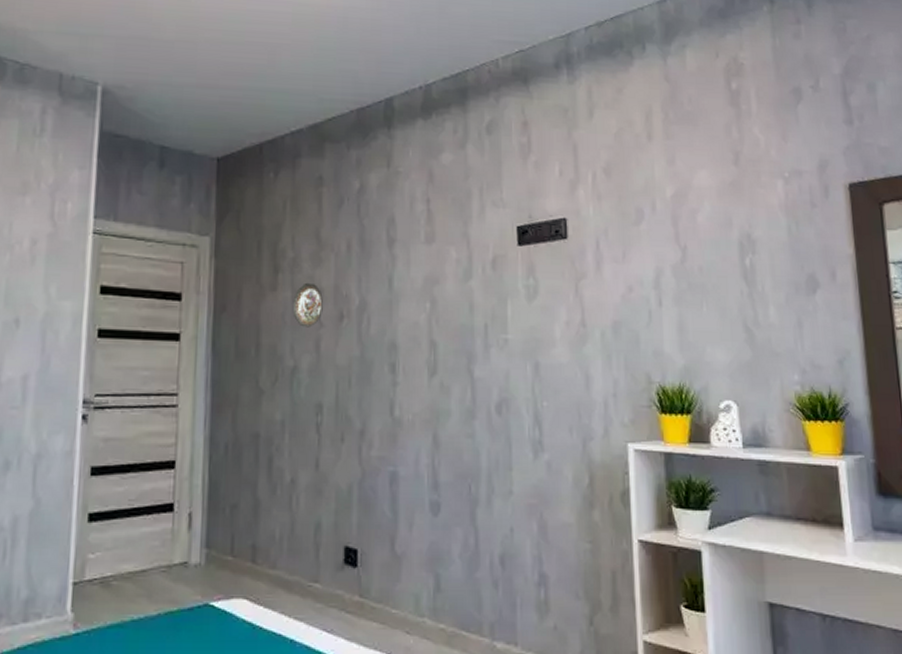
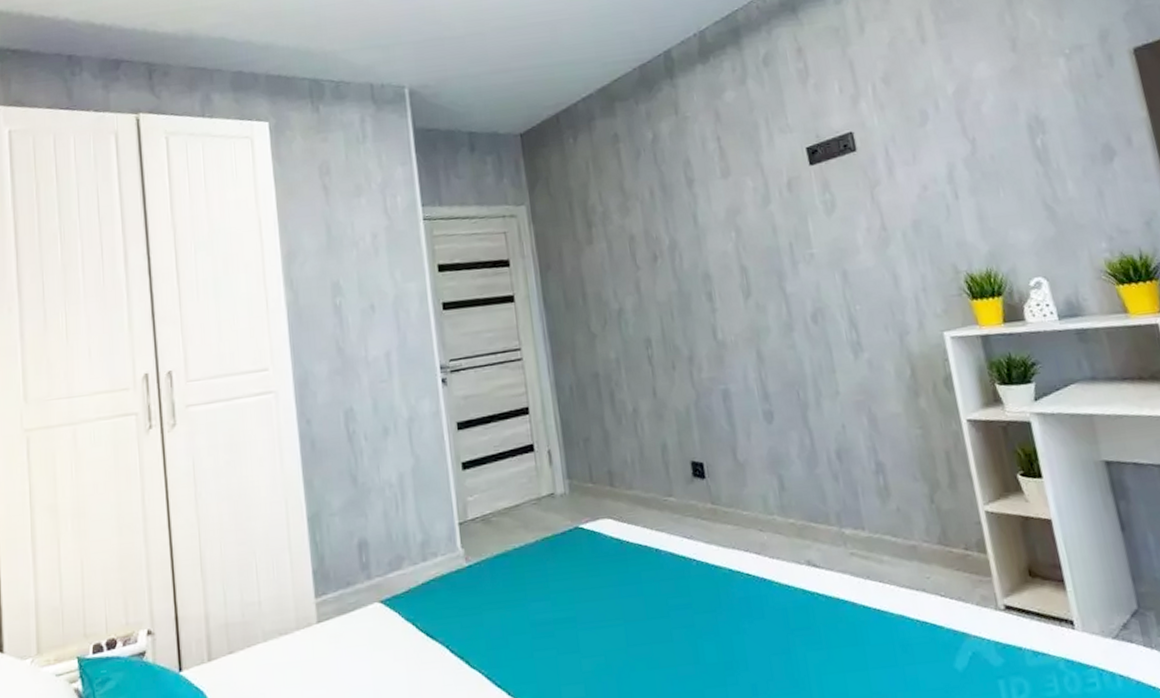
decorative plate: present [292,282,323,328] -> none [609,231,637,273]

